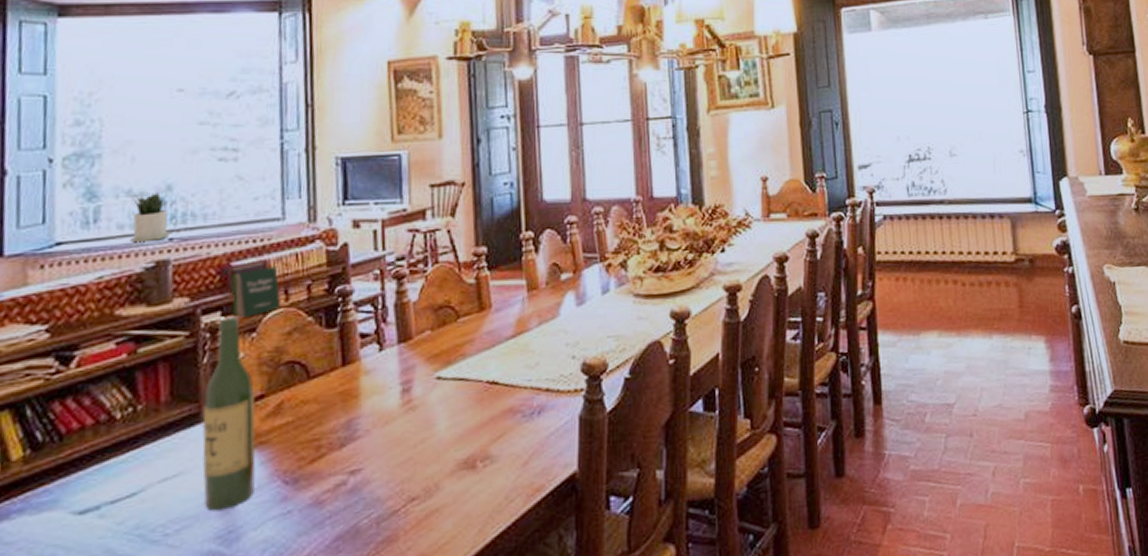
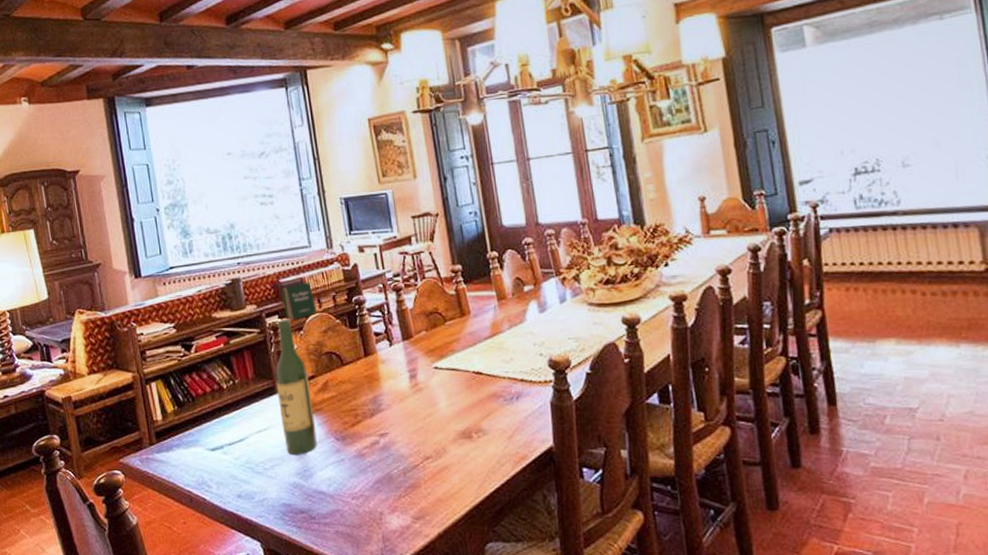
planter: present [130,193,171,243] -> none [211,230,238,267]

